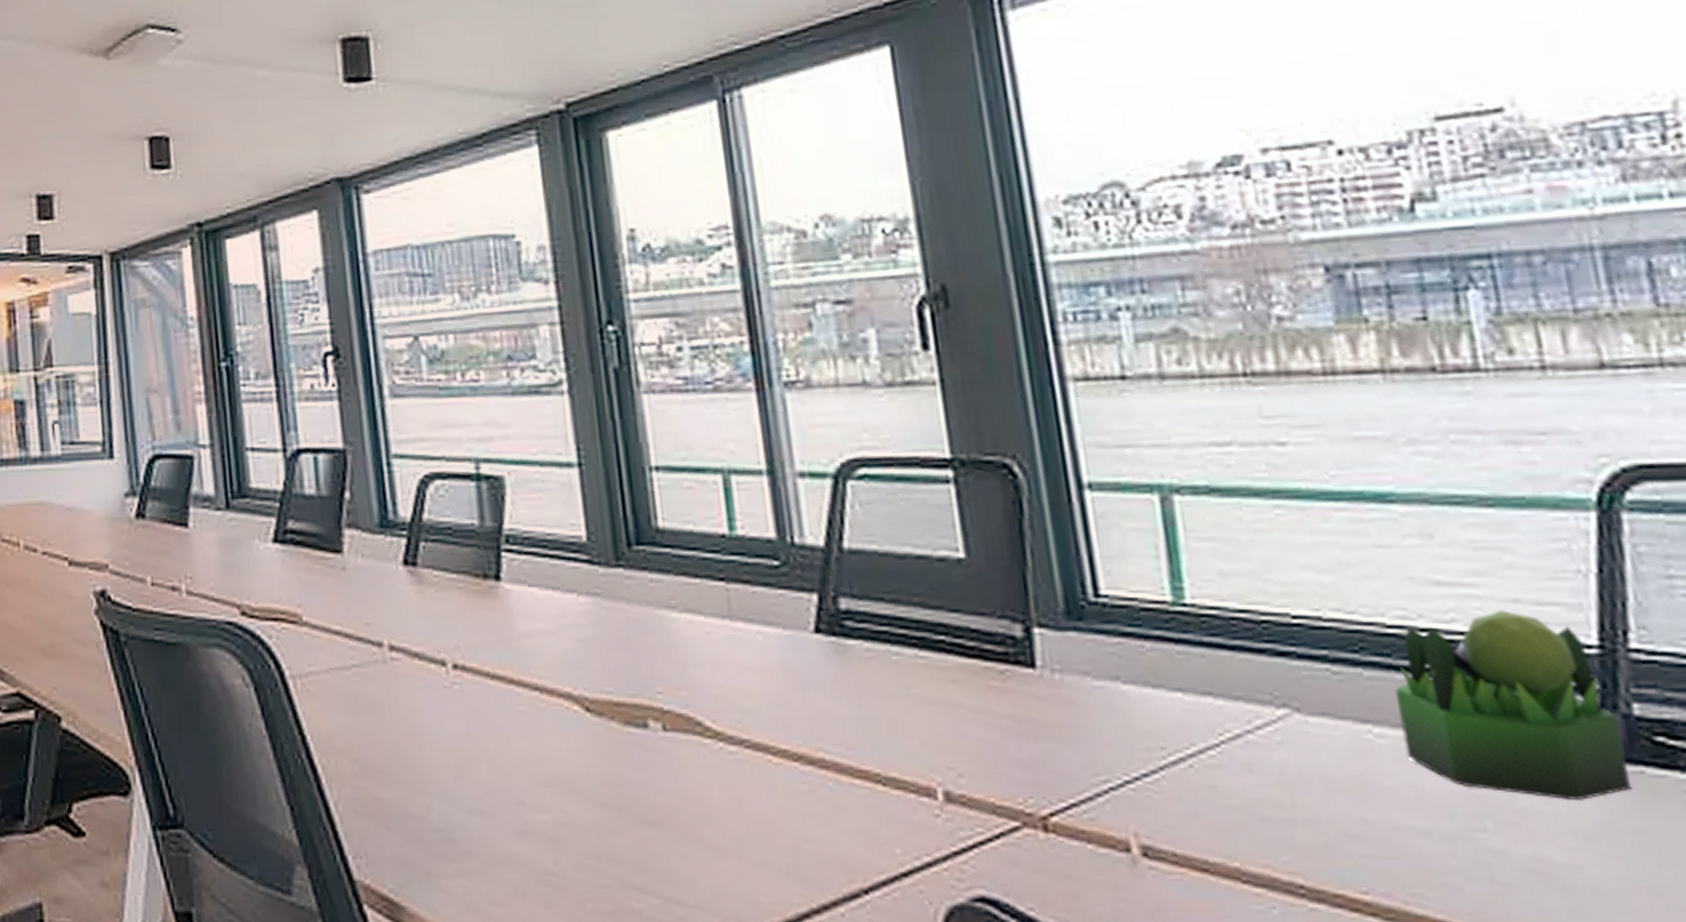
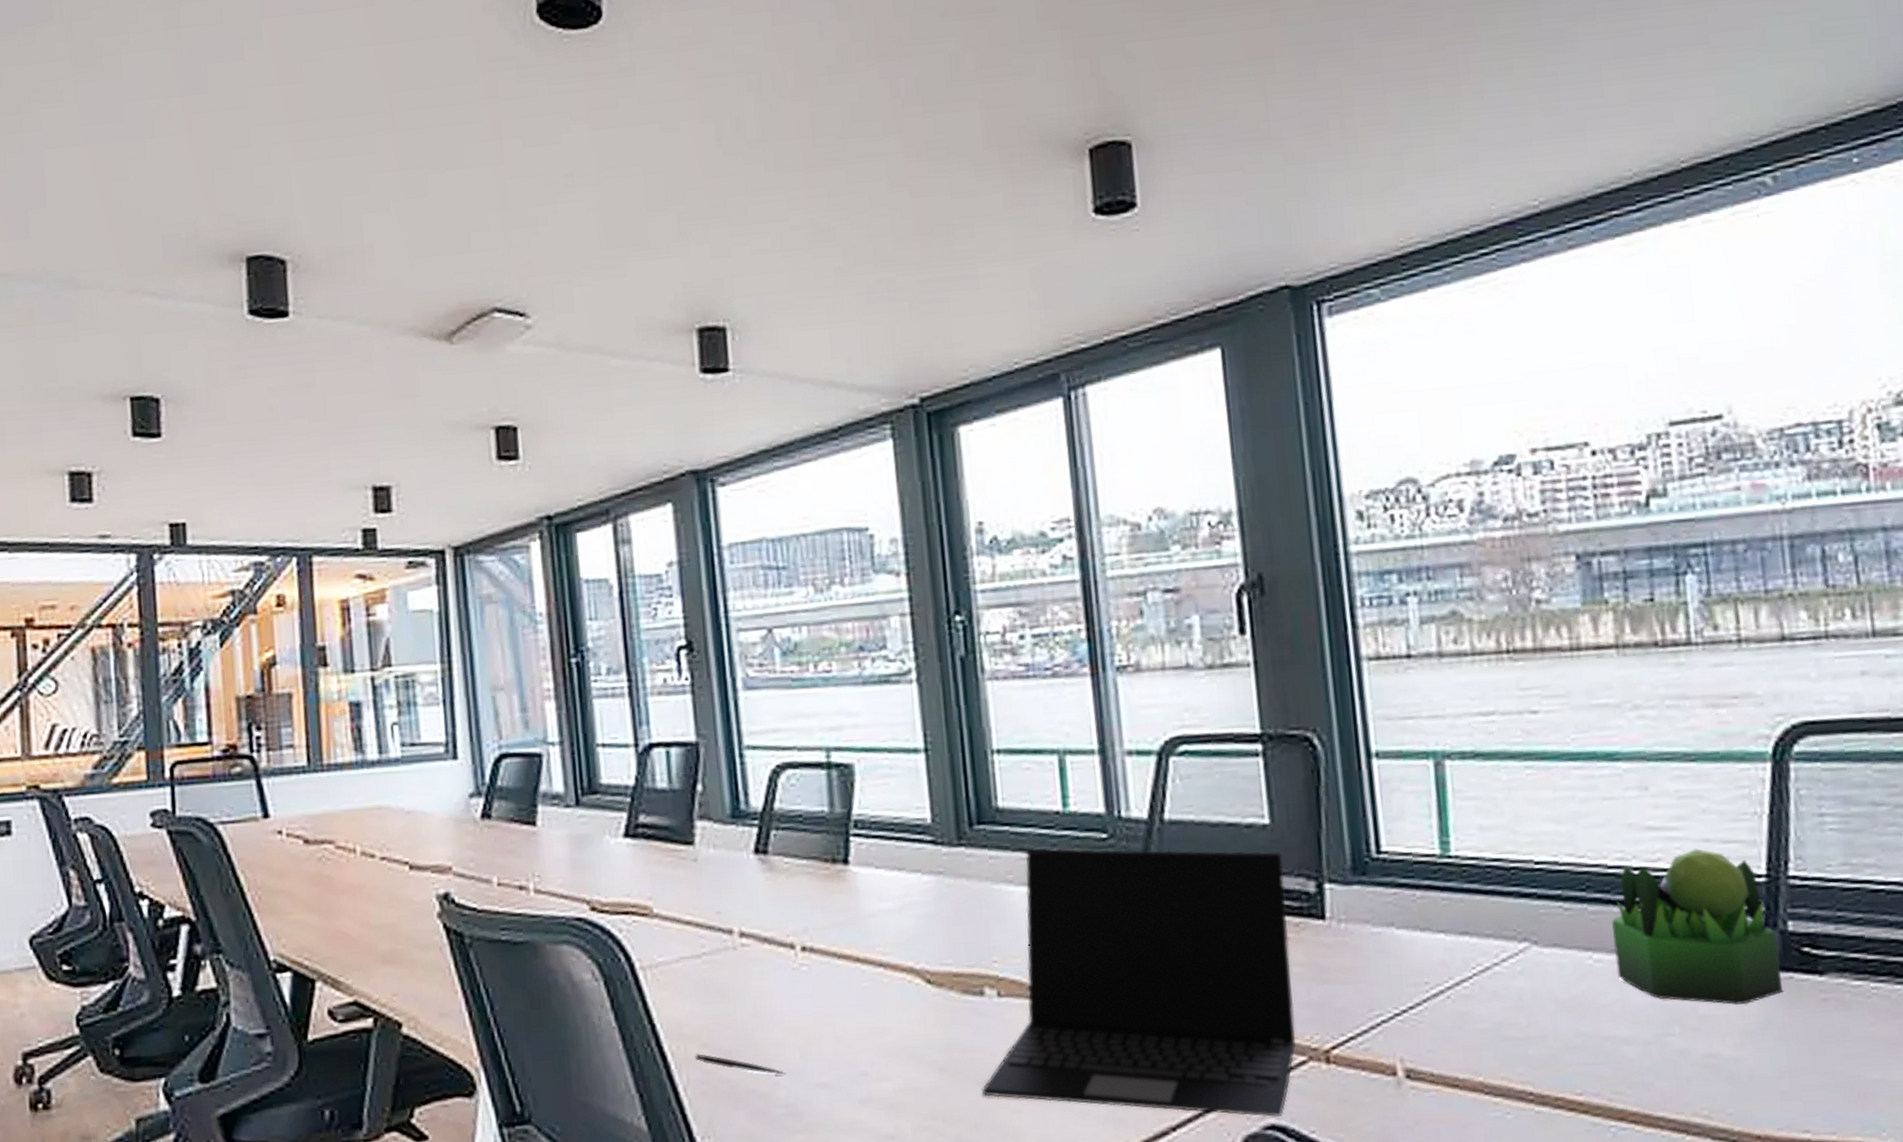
pen: none [345,769,439,798] -> present [694,1053,786,1075]
laptop: none [647,573,1008,889] -> present [981,848,1297,1118]

